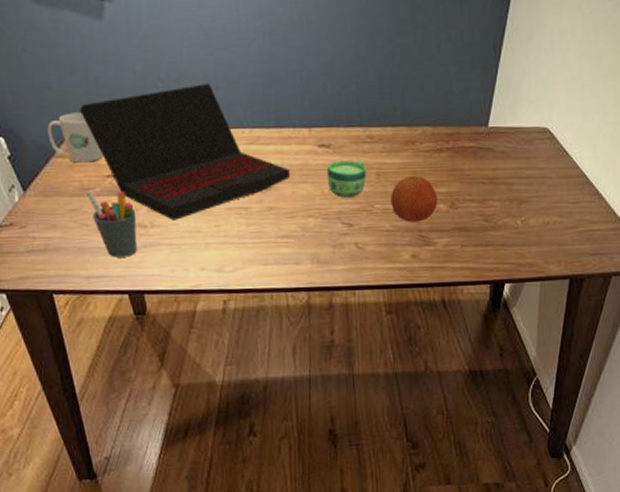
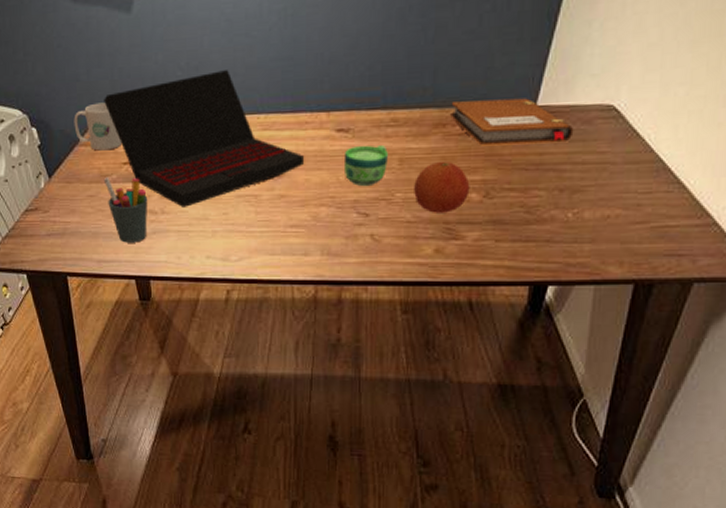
notebook: none [418,120,519,162] -> present [451,98,574,146]

